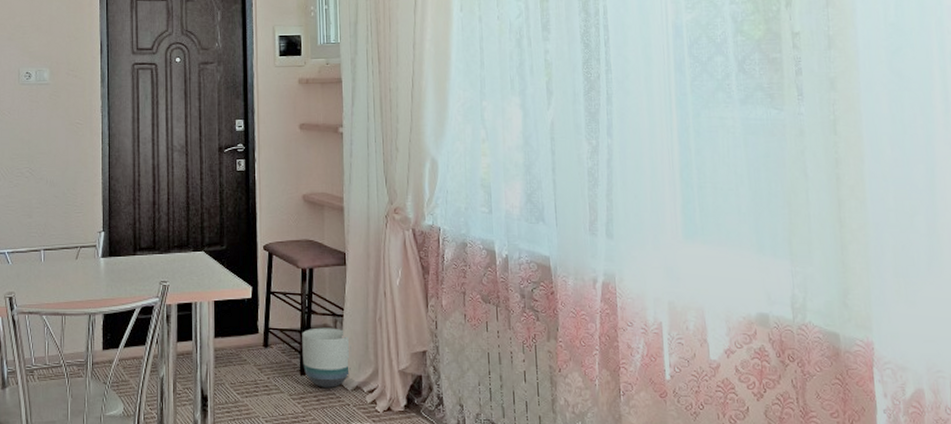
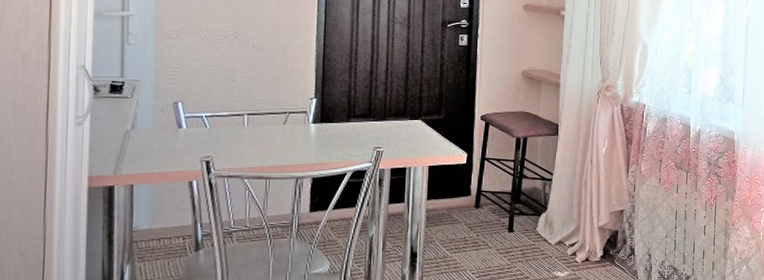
planter: present [302,327,352,388] -> none [511,190,557,243]

